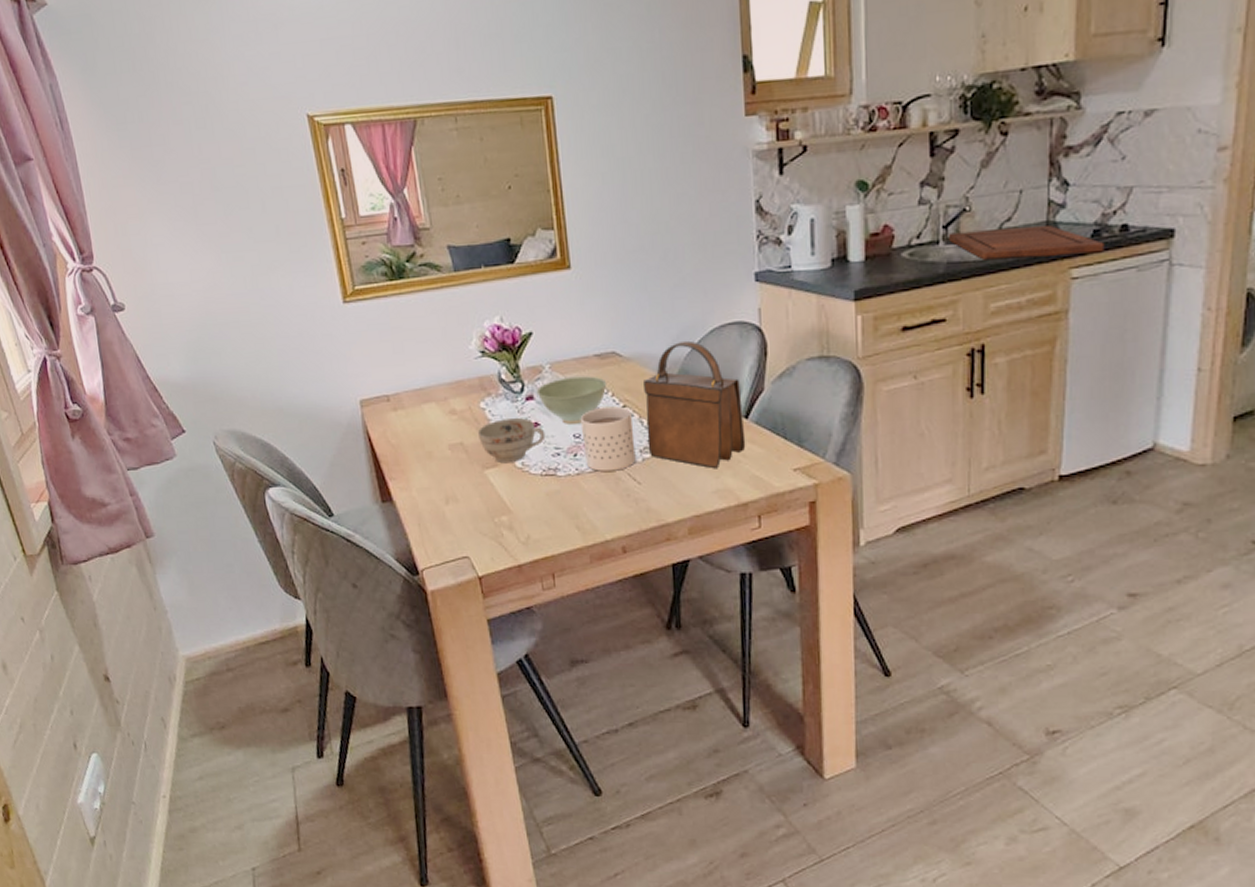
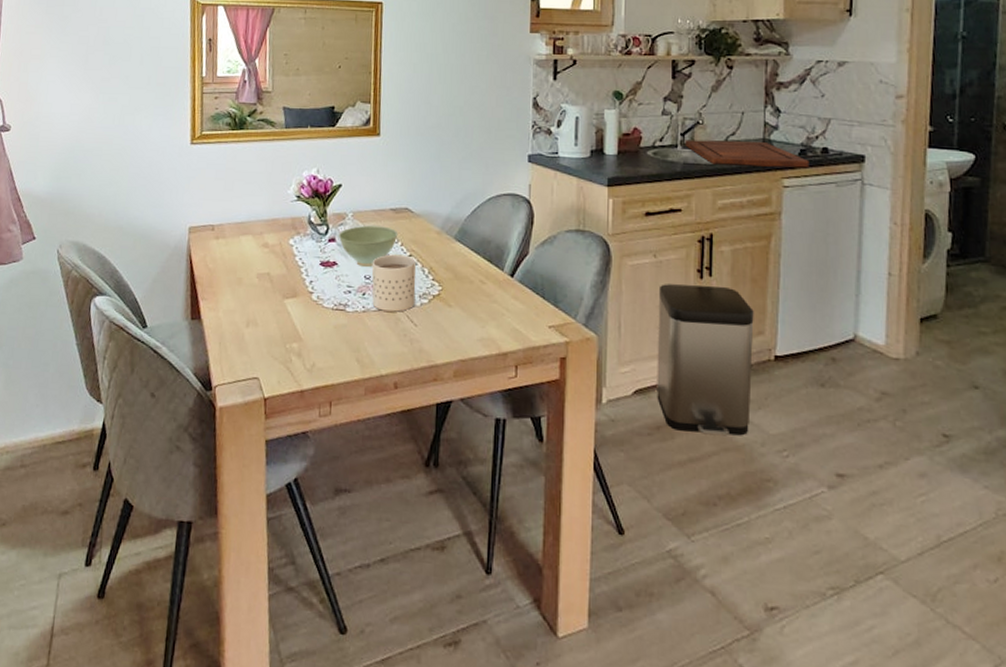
teacup: present [477,417,546,462] -> none [283,255,341,295]
handbag: present [644,340,746,469] -> none [426,204,510,319]
pedal bin: none [921,405,1035,567] -> present [657,284,754,436]

